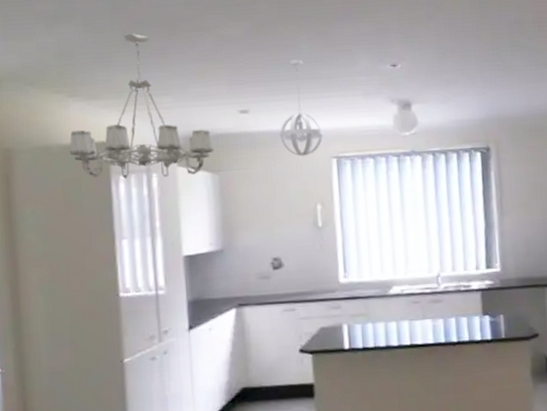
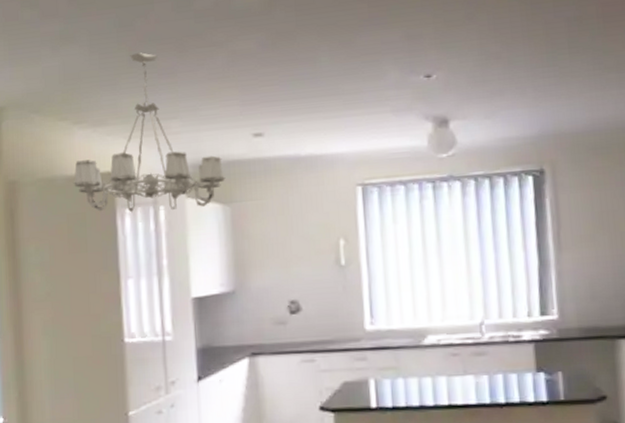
pendant light: present [279,59,323,157] -> none [297,73,347,185]

